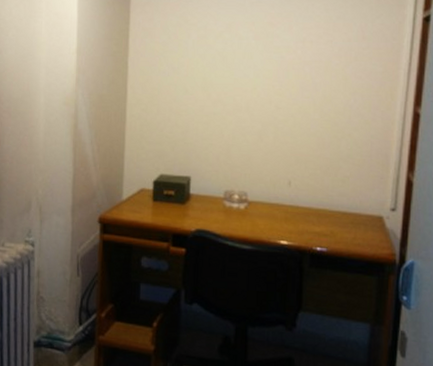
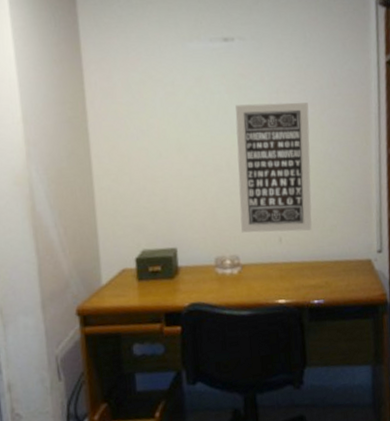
wall art: none [253,51,334,178] -> present [235,102,312,233]

